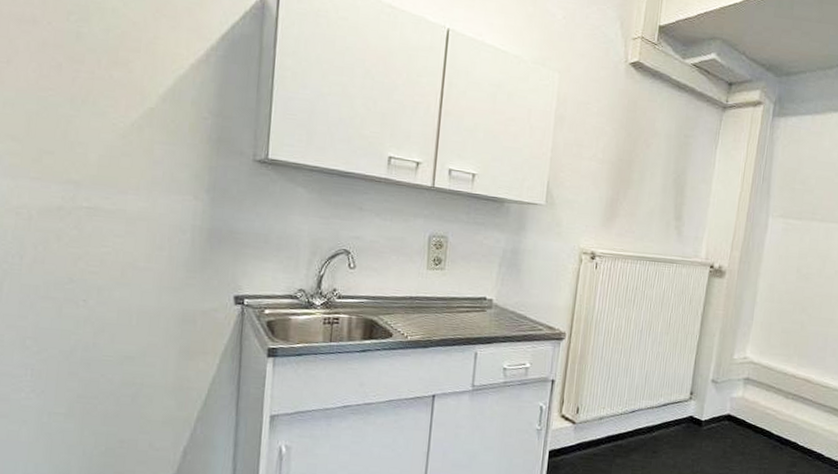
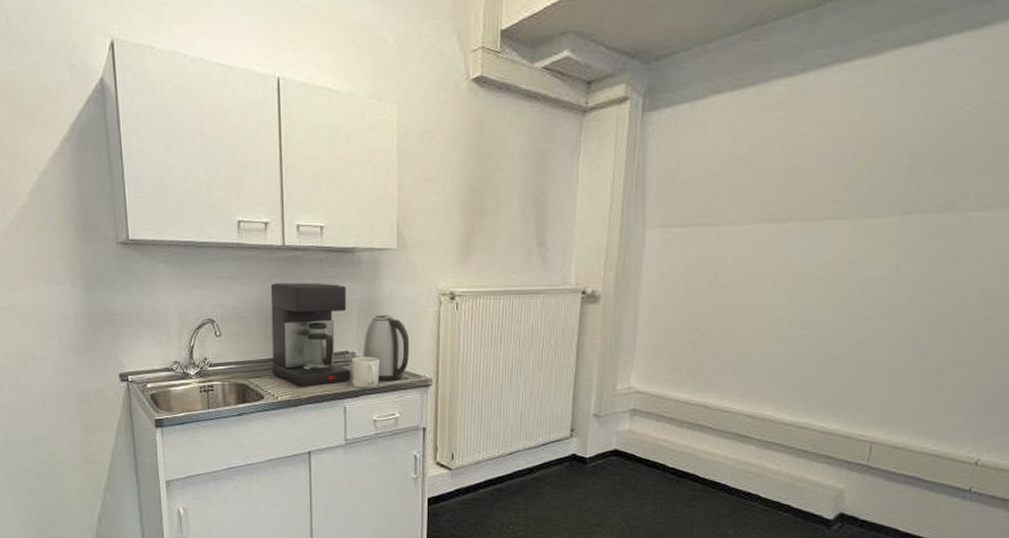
coffee maker: none [405,222,491,329] -> present [270,282,351,387]
mug: none [486,304,516,338] -> present [352,357,380,389]
kettle: none [500,265,548,332] -> present [363,314,410,382]

